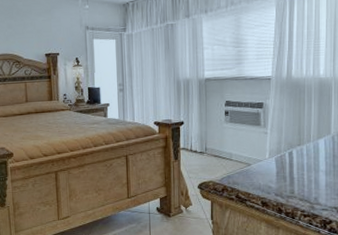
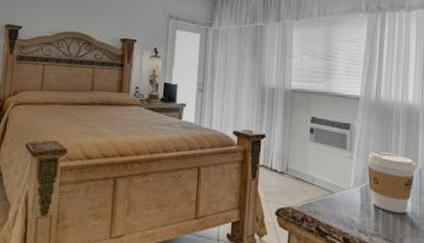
coffee cup: none [282,124,329,177] -> present [367,151,416,214]

